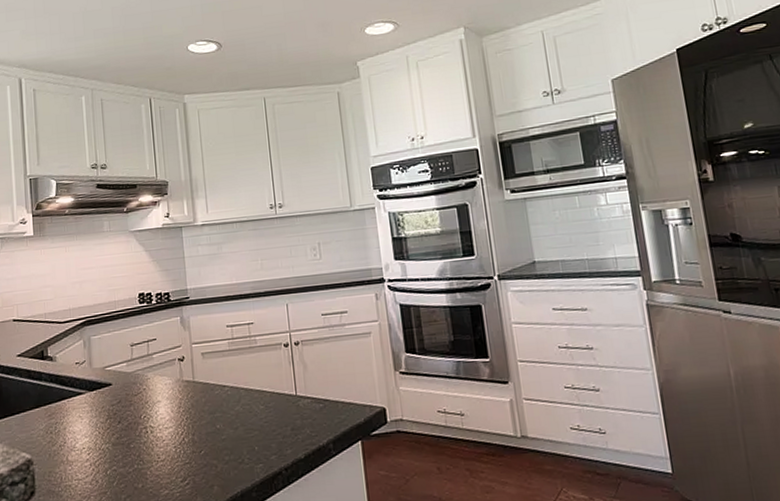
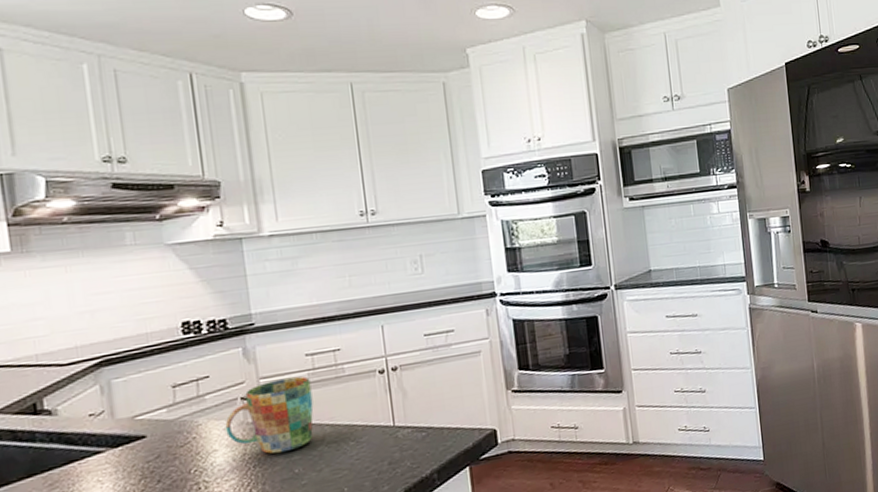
mug: none [166,344,232,410] -> present [225,376,314,454]

